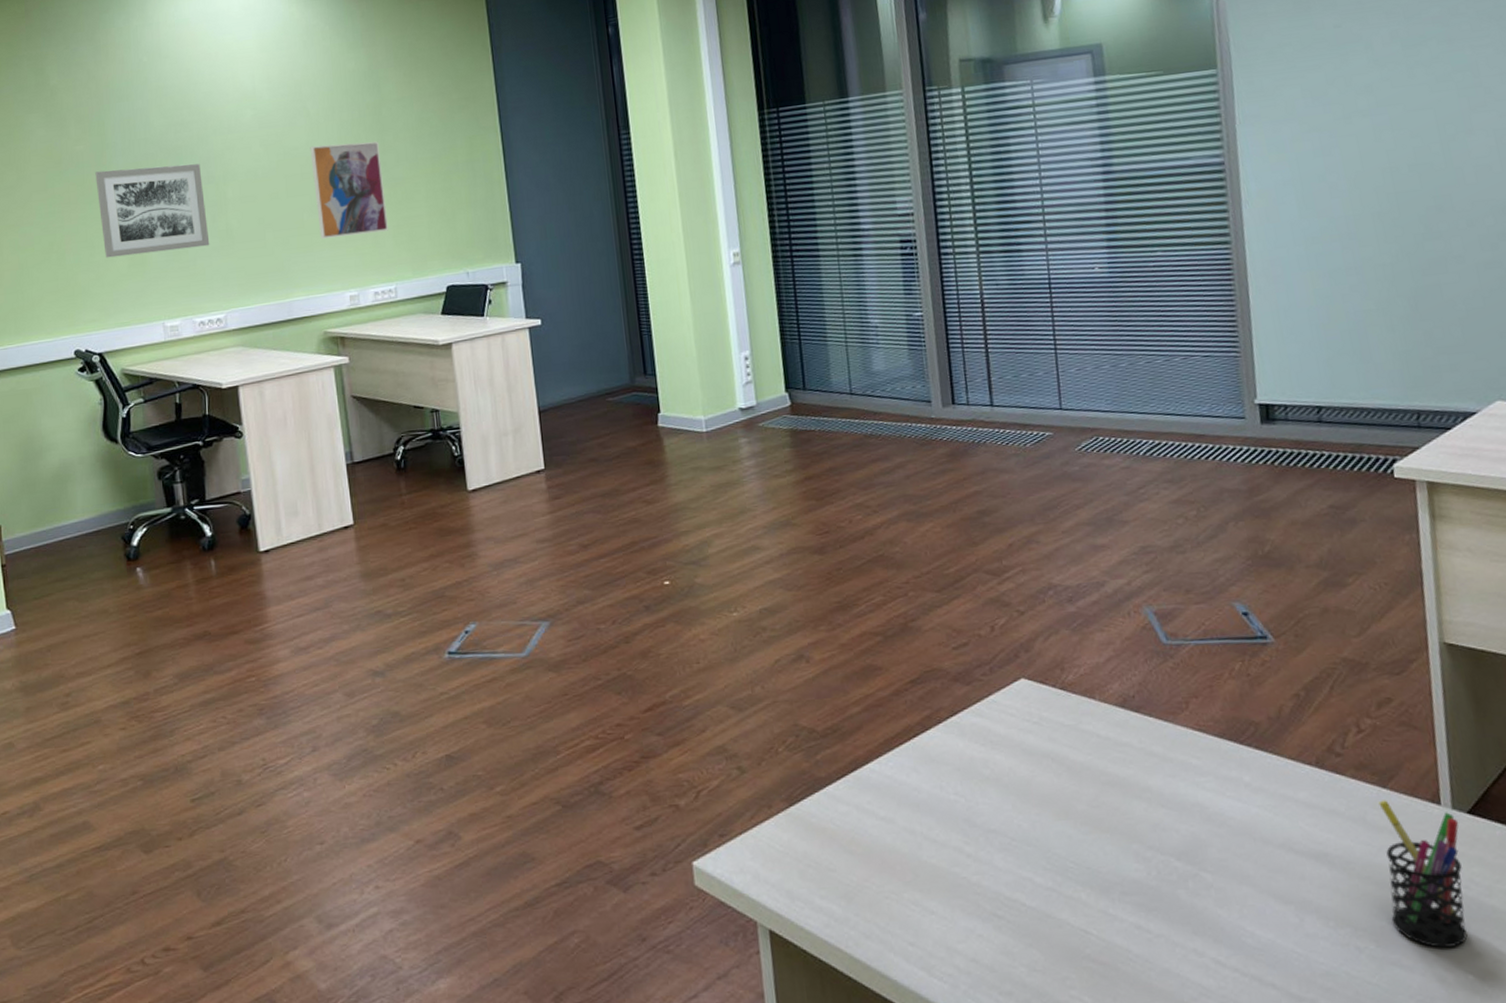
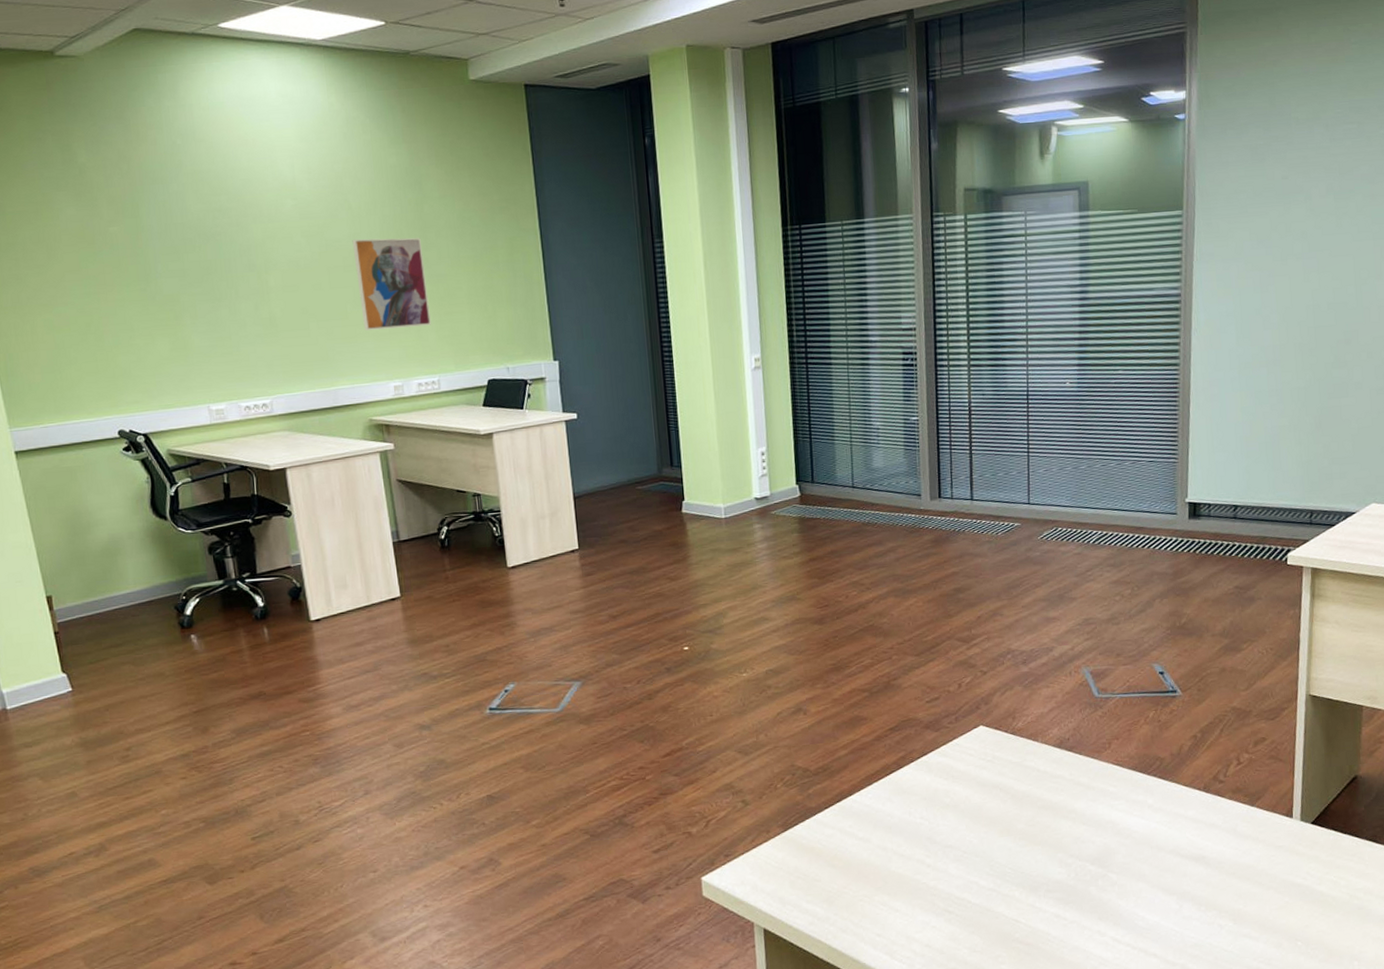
wall art: present [95,163,210,258] -> none [131,251,253,341]
pen holder: present [1378,800,1468,948] -> none [1247,815,1304,923]

